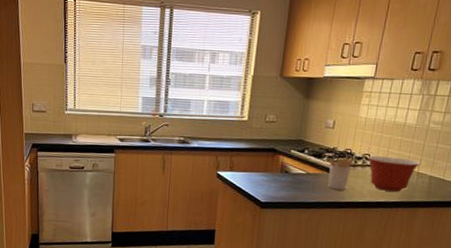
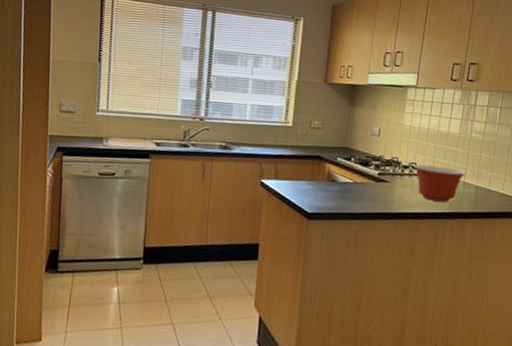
utensil holder: present [328,155,354,190] -> none [375,164,401,200]

